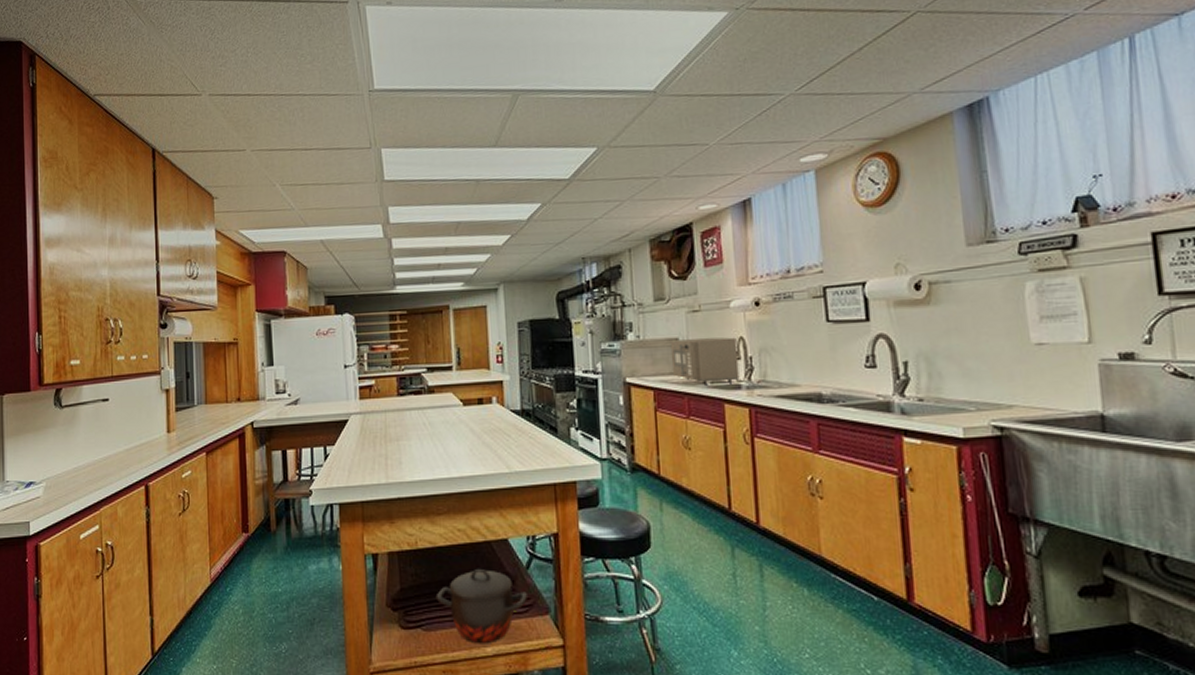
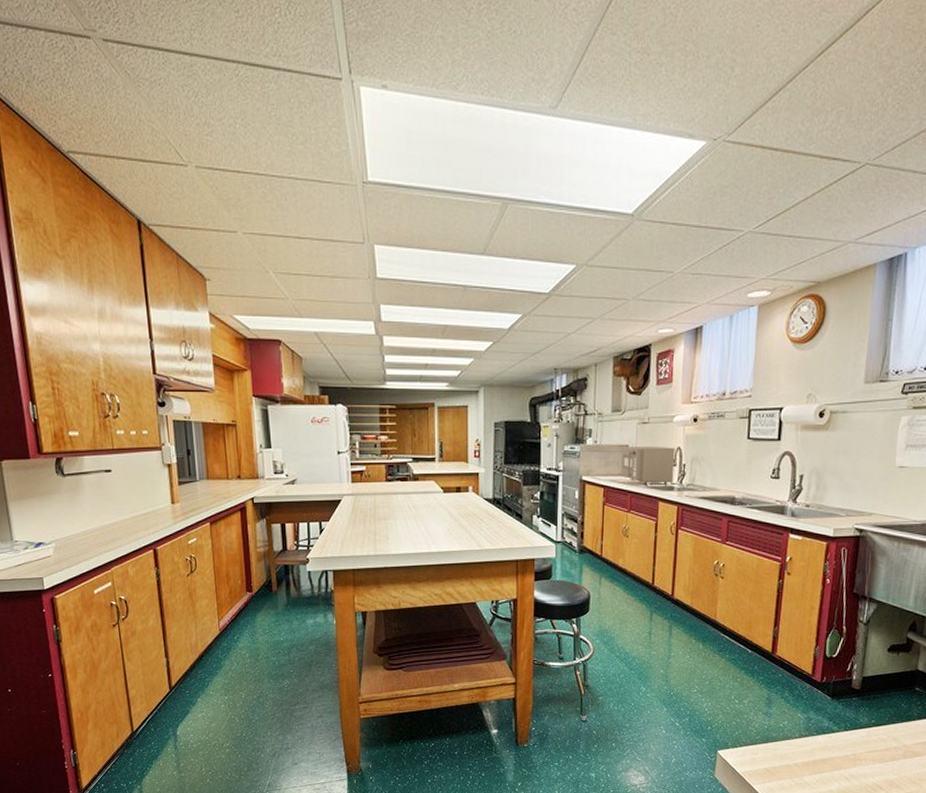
cooking pot: present [435,569,529,644] -> none [414,625,490,682]

